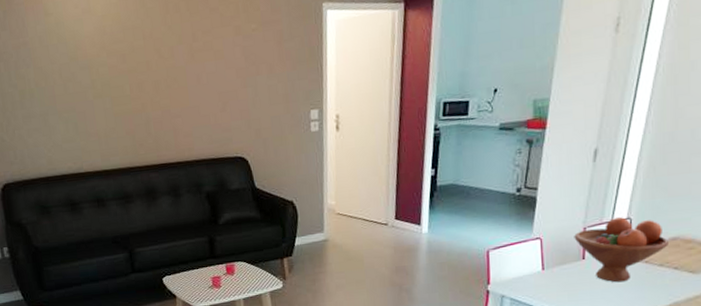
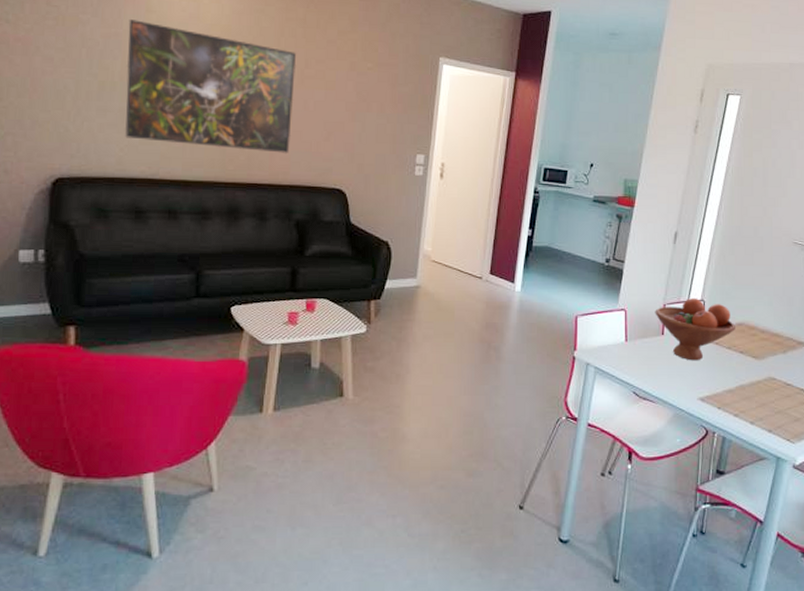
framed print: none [32,25,191,139] -> present [124,19,297,154]

